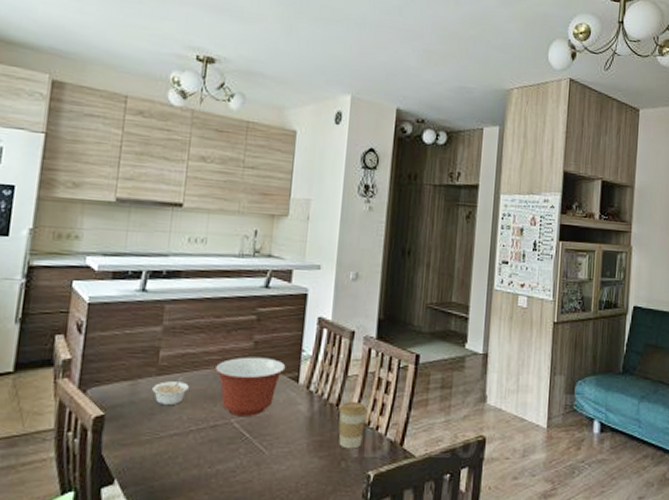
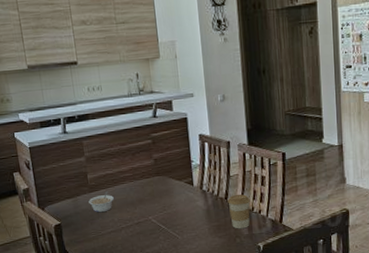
mixing bowl: present [215,357,286,416] -> none [130,170,182,214]

